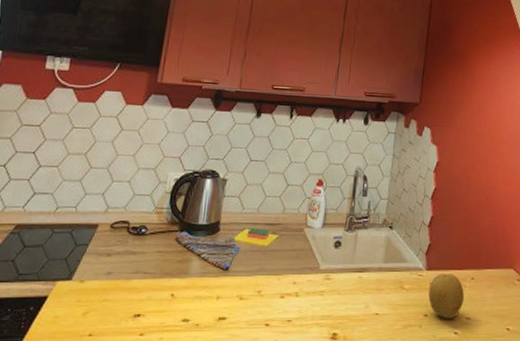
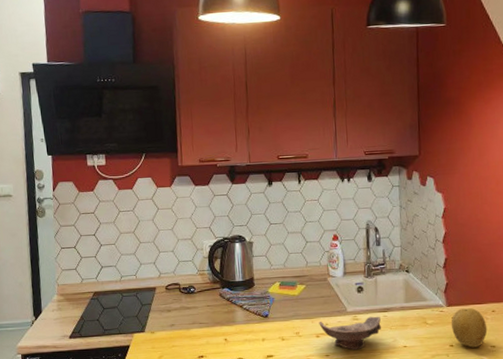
ceramic bowl: none [286,276,355,316] -> present [319,316,381,351]

